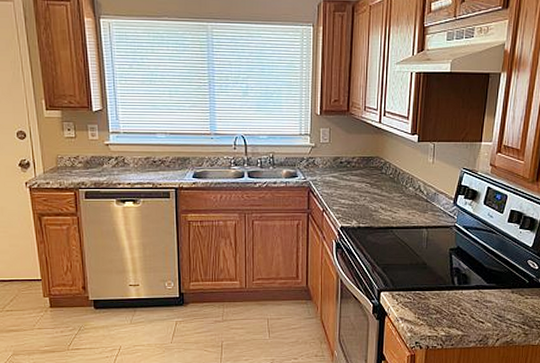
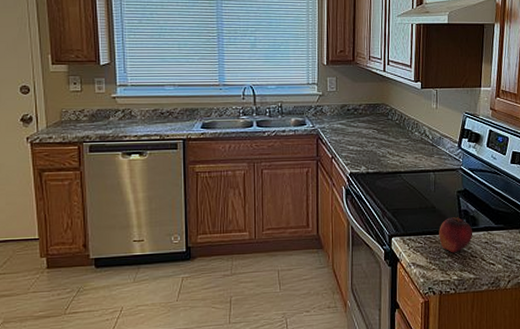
fruit: none [428,275,464,310] -> present [439,217,473,253]

